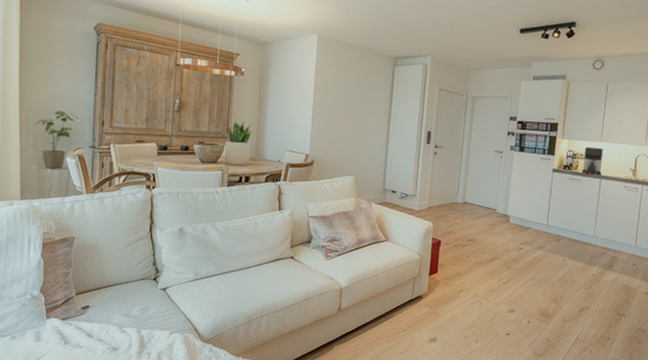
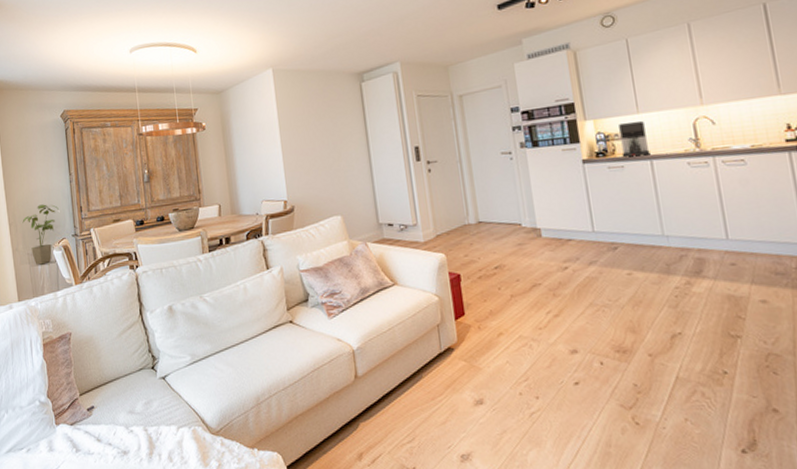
planter: present [224,121,253,166] -> none [197,176,228,229]

